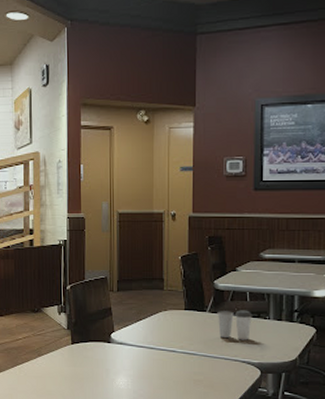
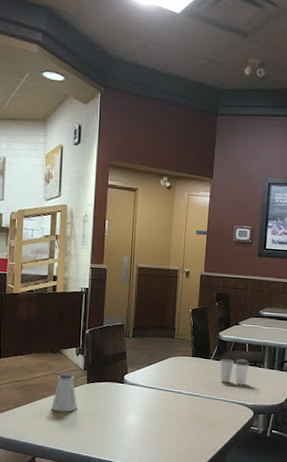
saltshaker: none [36,333,63,376] -> present [51,372,78,412]

